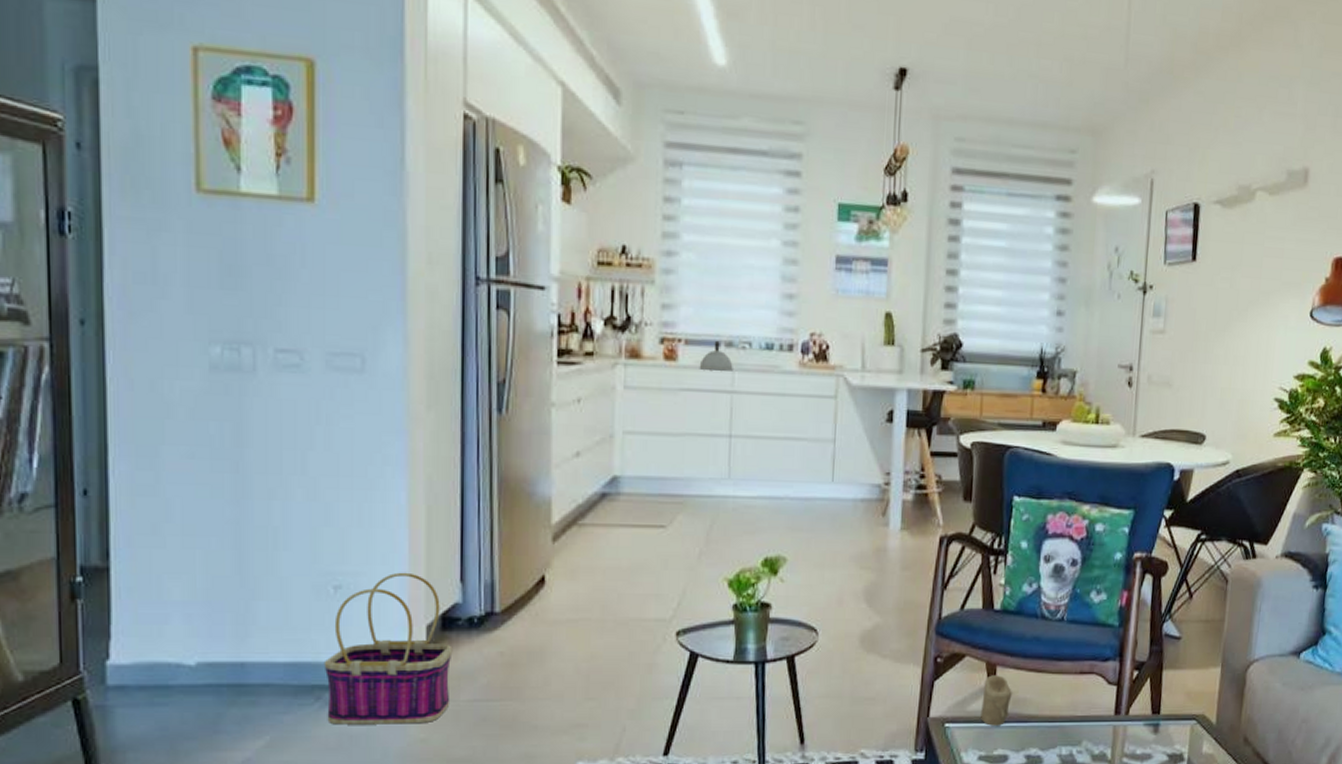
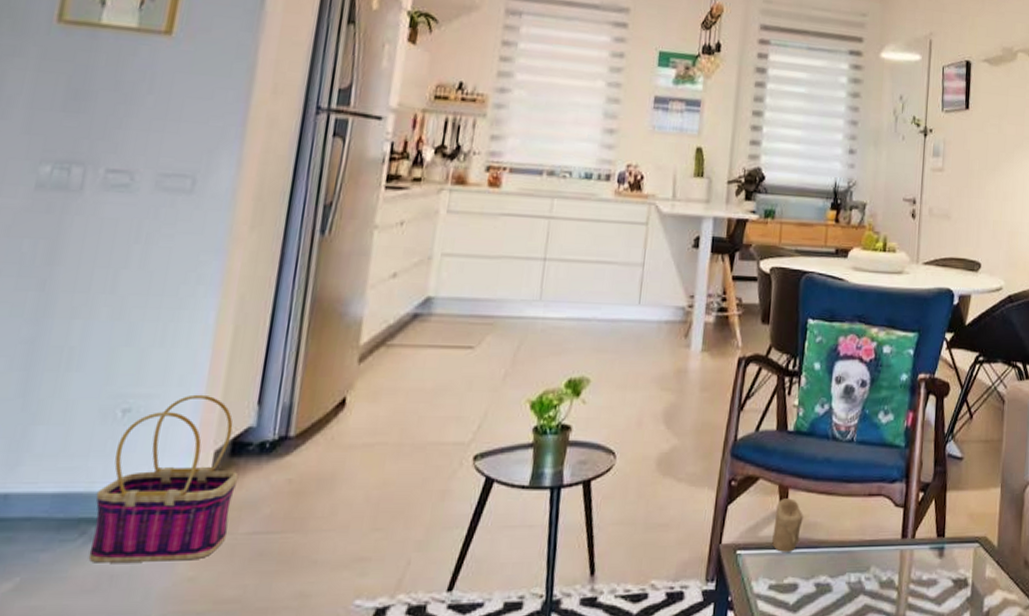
kettle: present [699,340,733,371] -> none [520,169,553,198]

